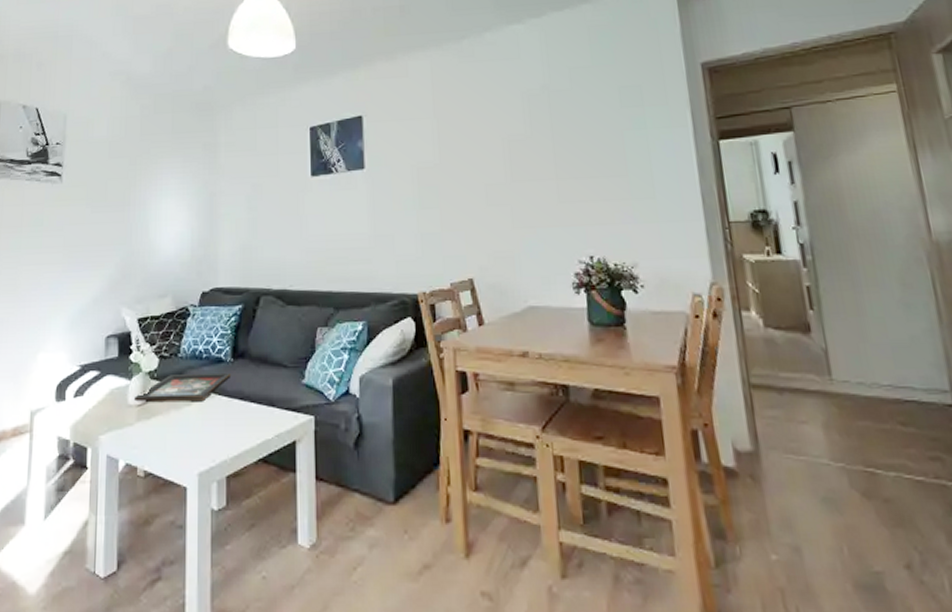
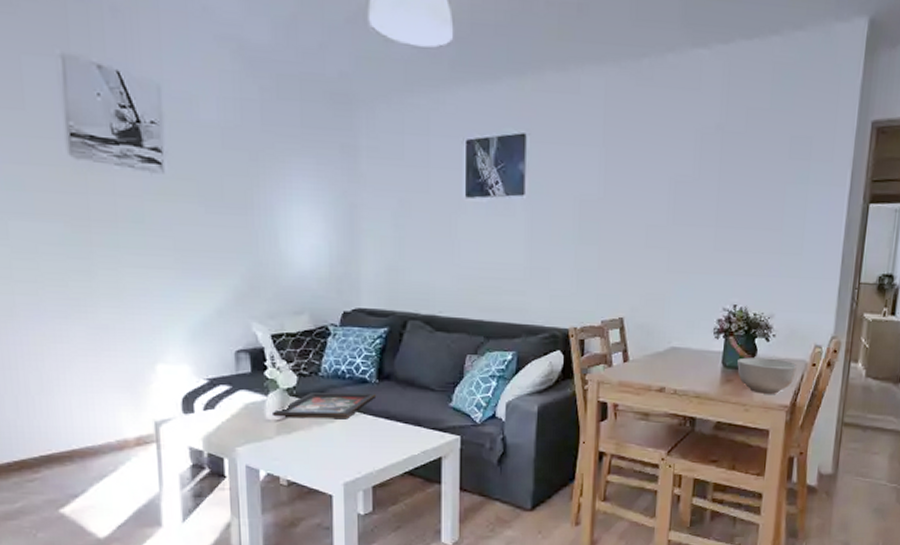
bowl: none [605,312,677,354] -> present [737,357,797,394]

